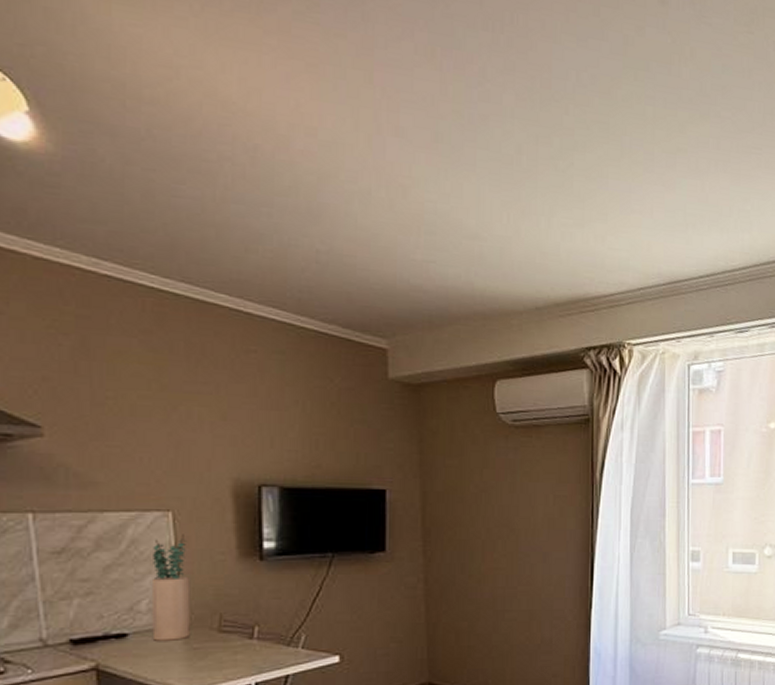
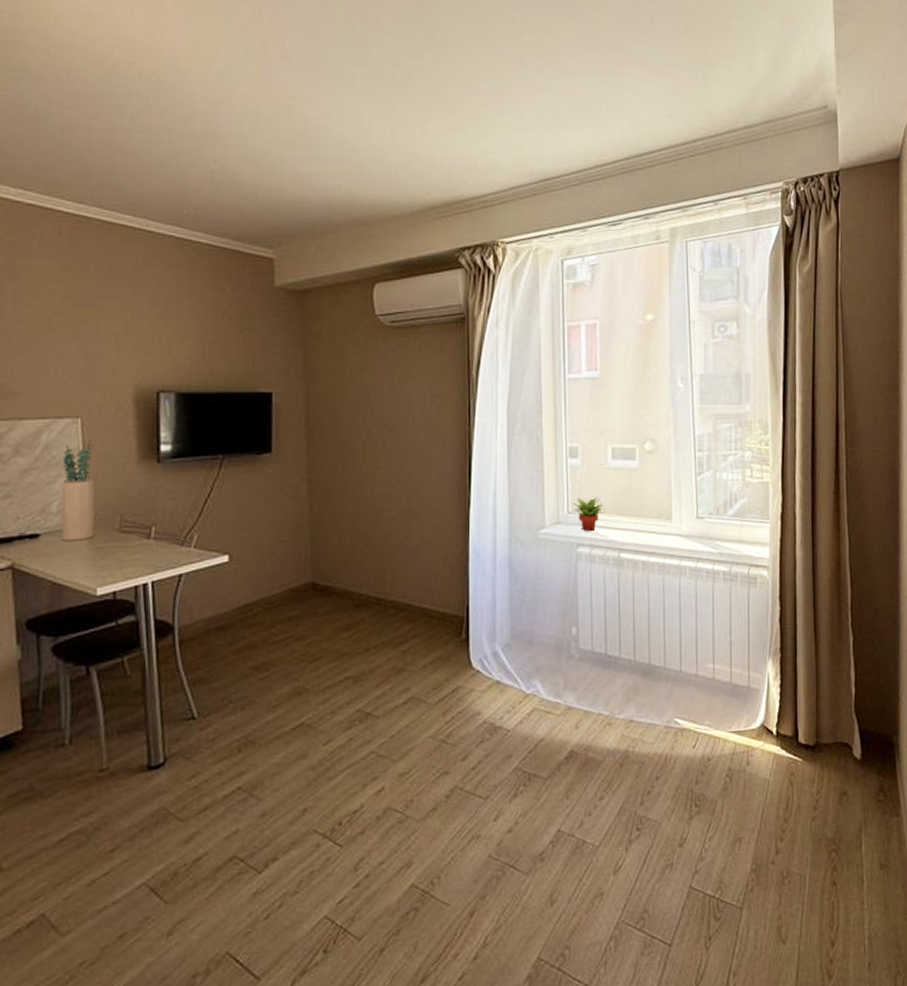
succulent plant: none [692,598,725,633] -> present [571,495,605,532]

